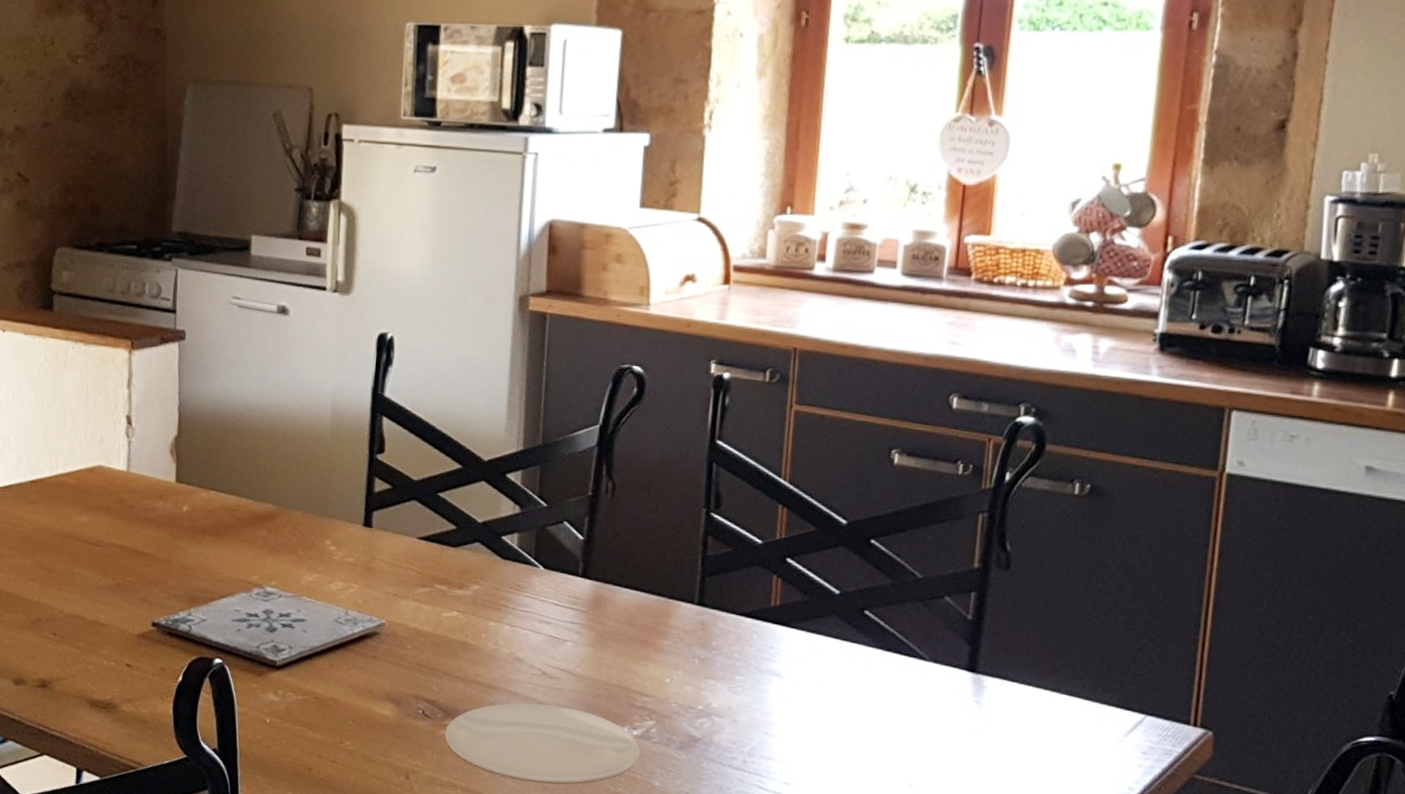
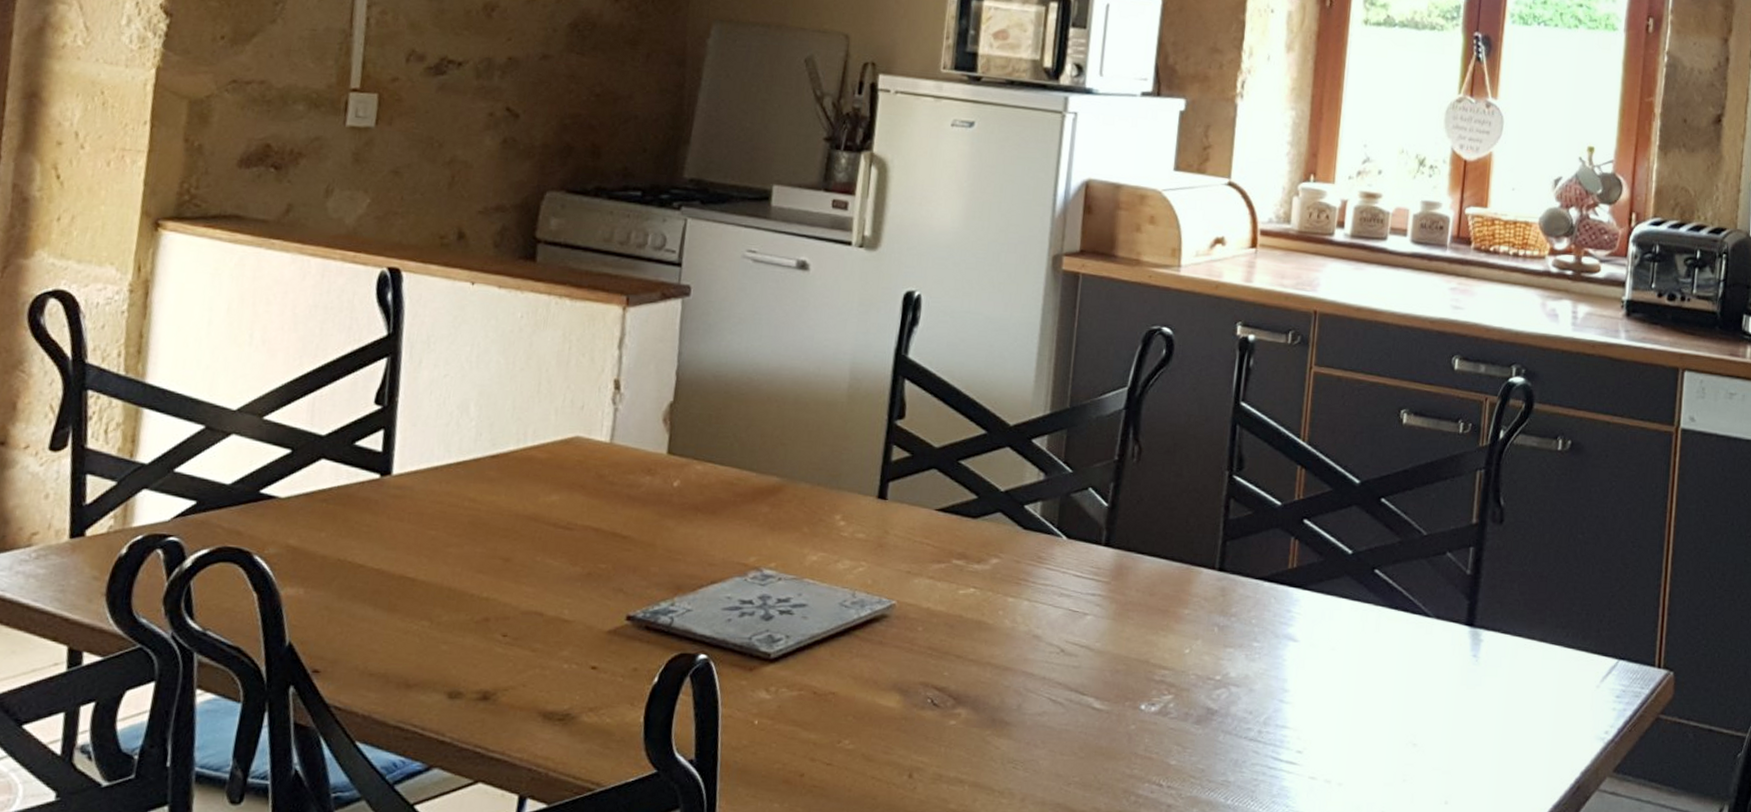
plate: present [445,703,641,785] -> none [954,684,1158,772]

